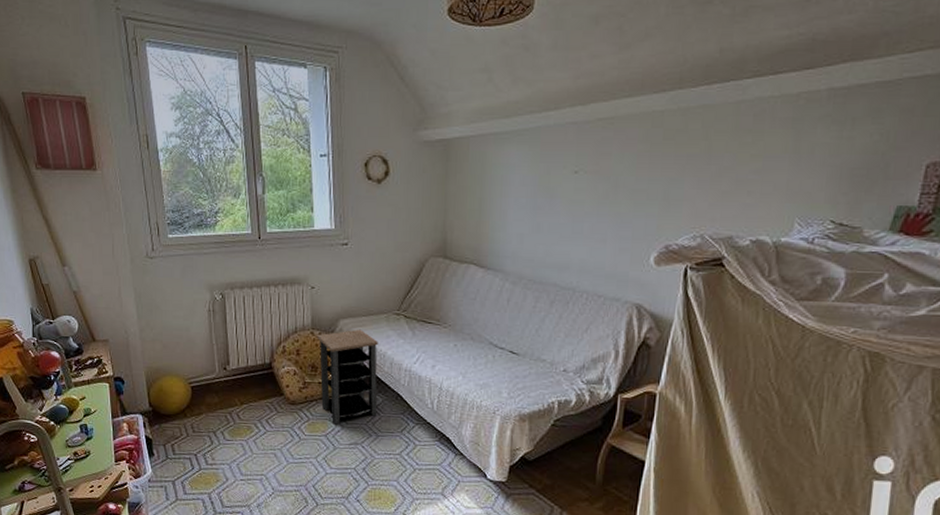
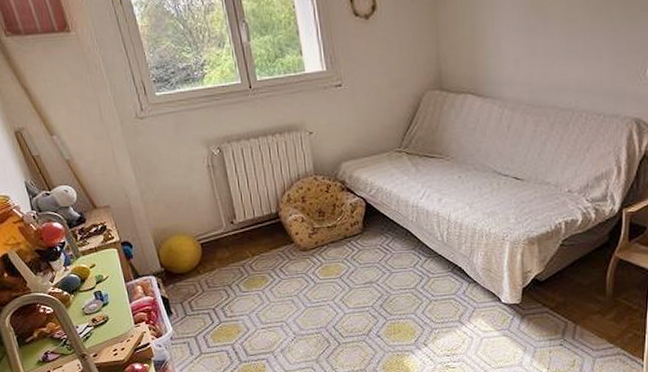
side table: present [317,329,378,425] -> none [321,170,389,266]

